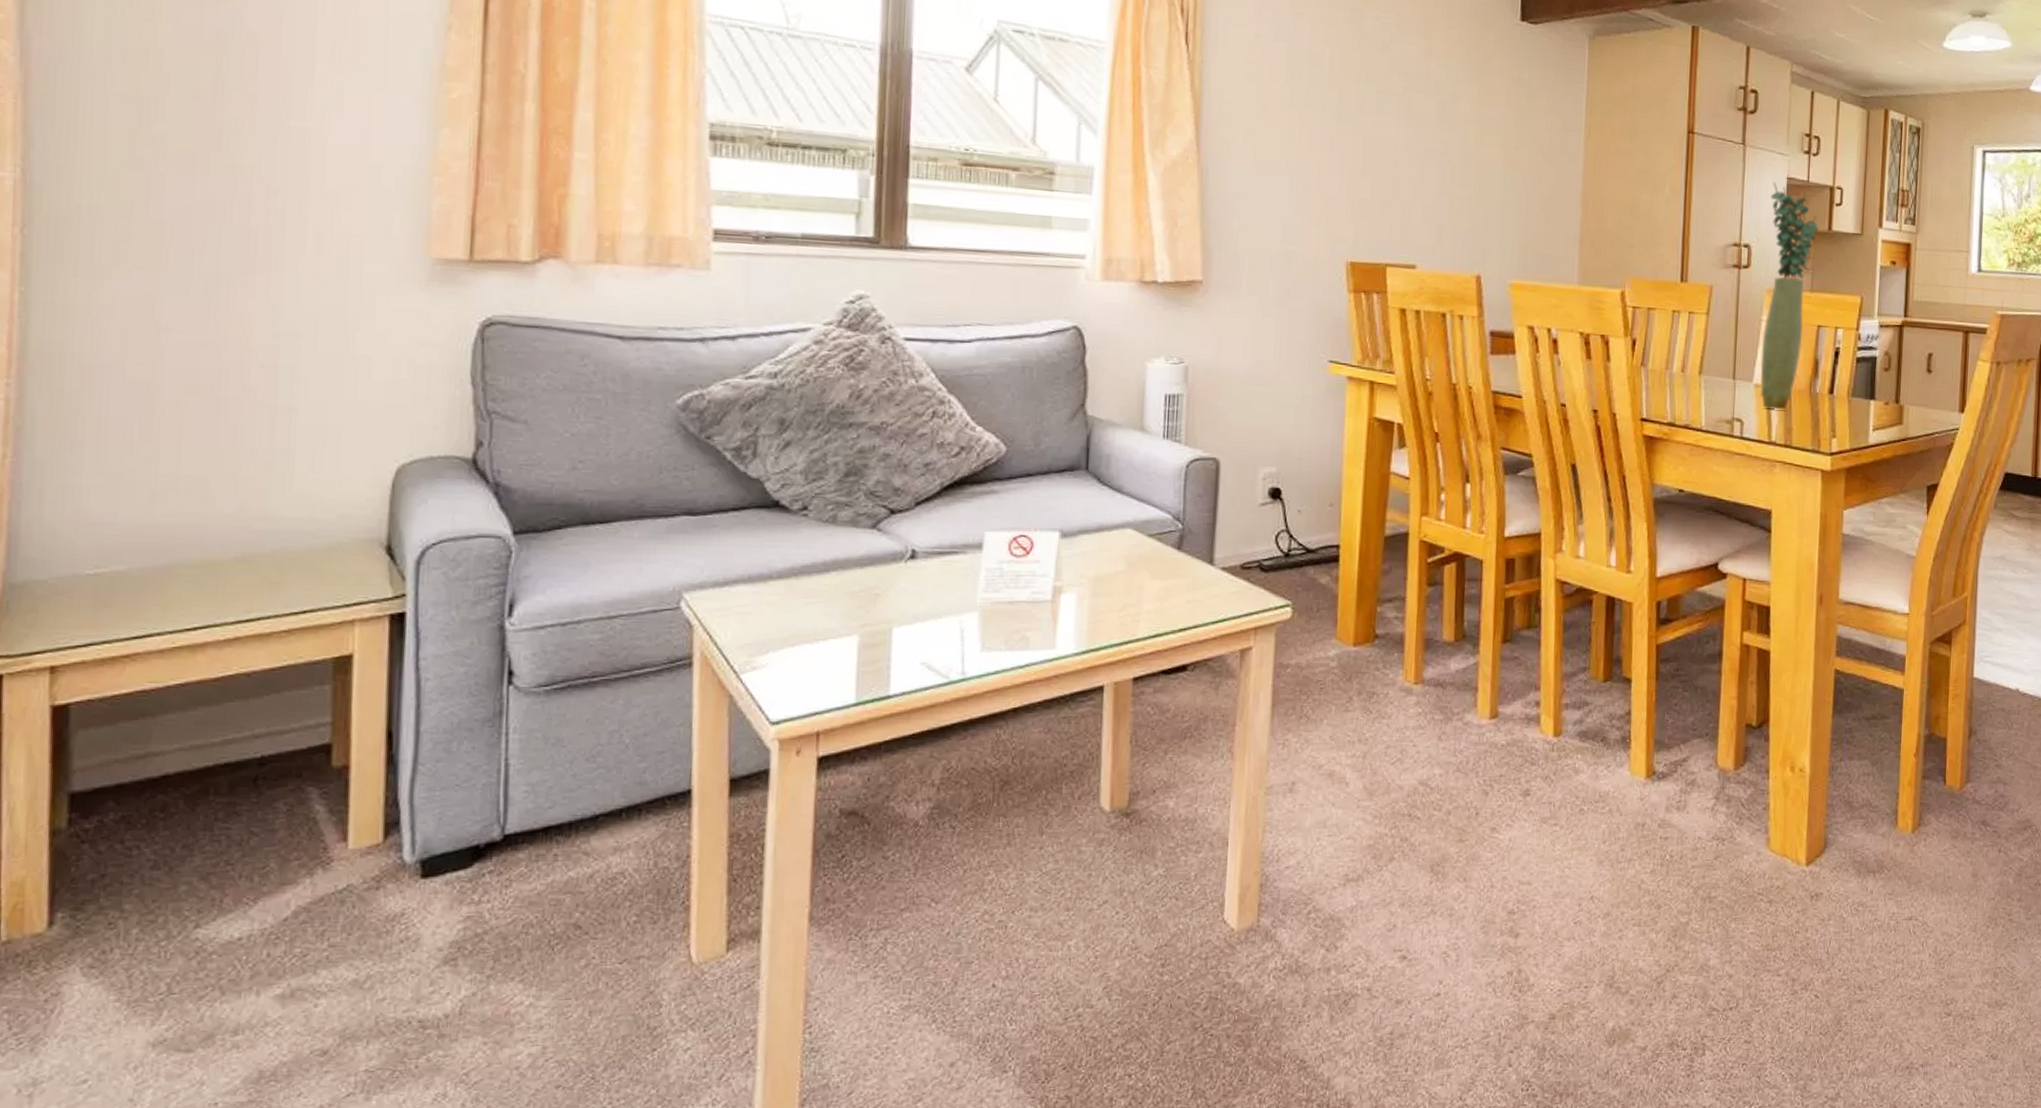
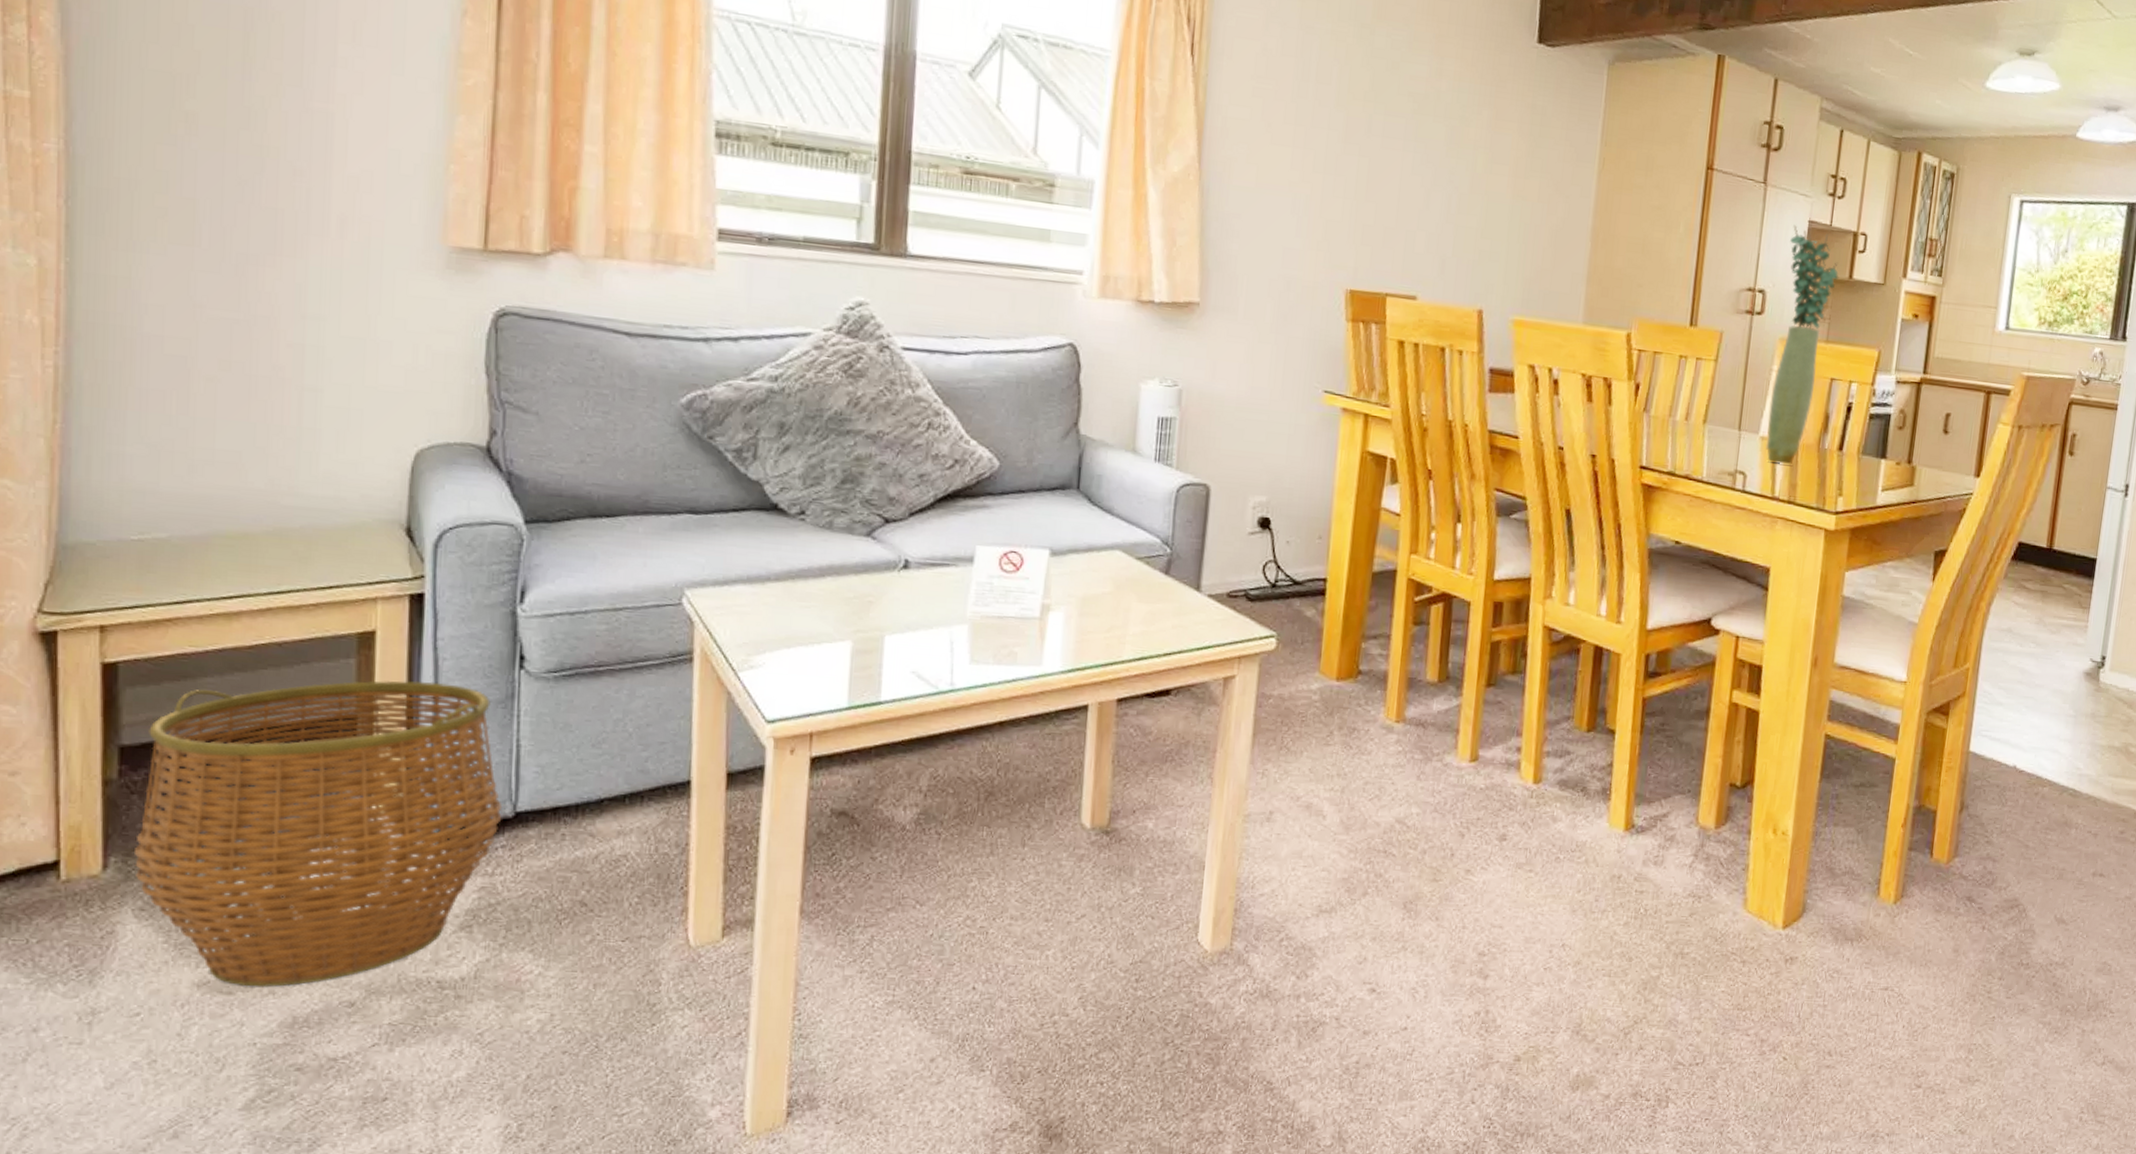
basket: none [83,703,490,1042] -> present [133,680,503,988]

